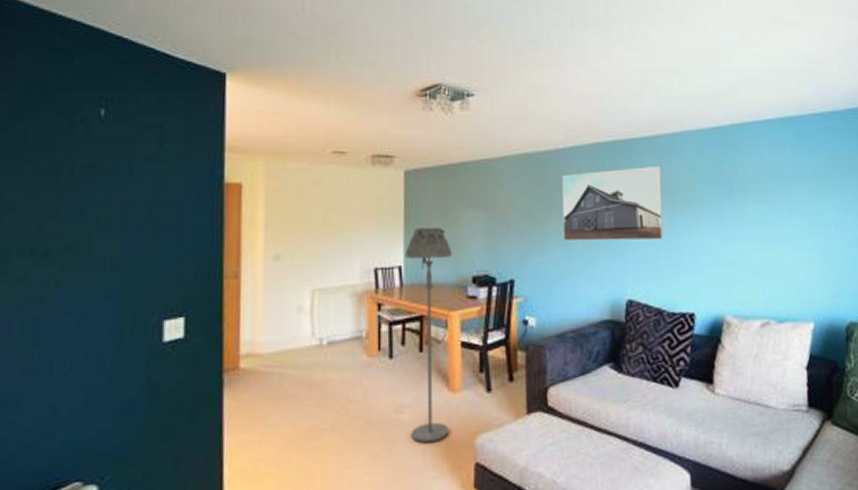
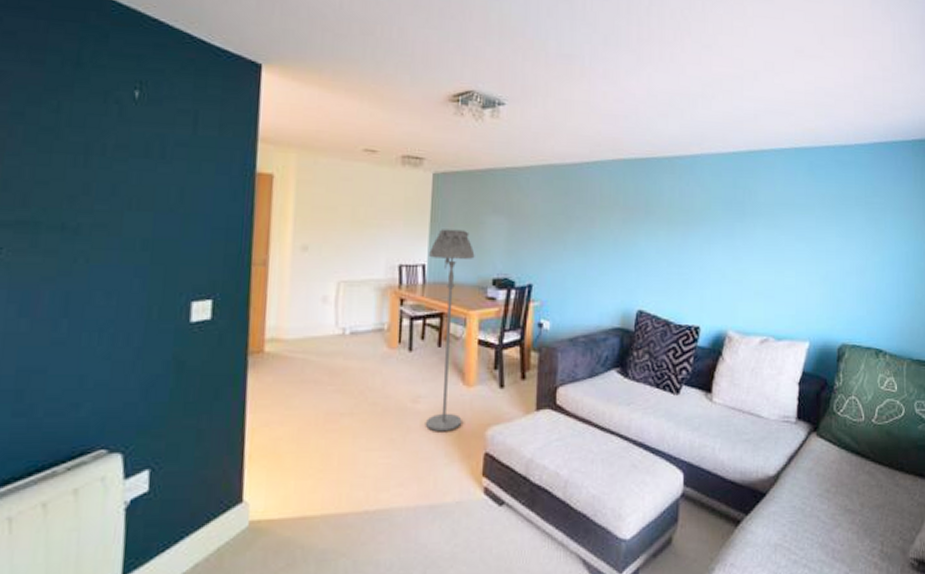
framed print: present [561,165,664,242] -> none [581,185,680,256]

